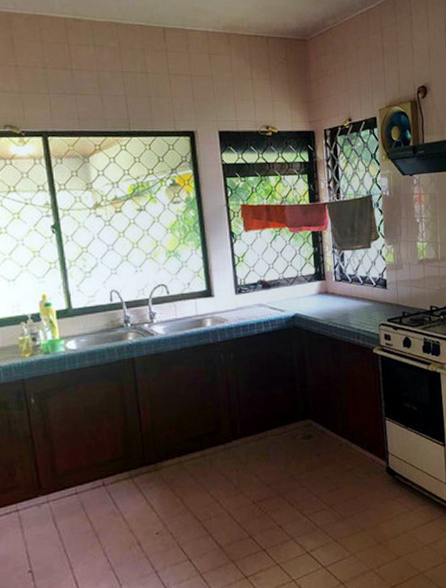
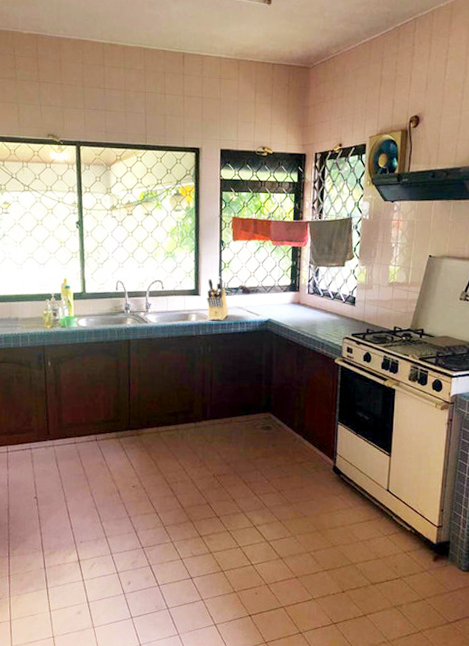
knife block: none [221,272,249,323] -> present [206,276,228,320]

